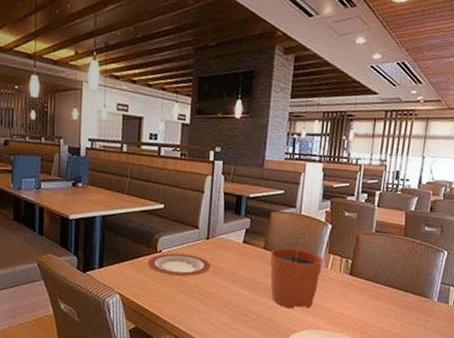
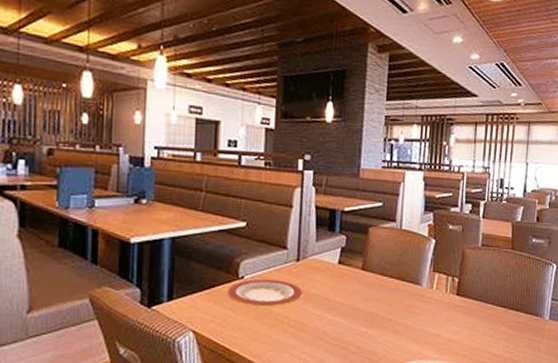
plant pot: present [270,235,324,309] -> none [369,253,428,337]

